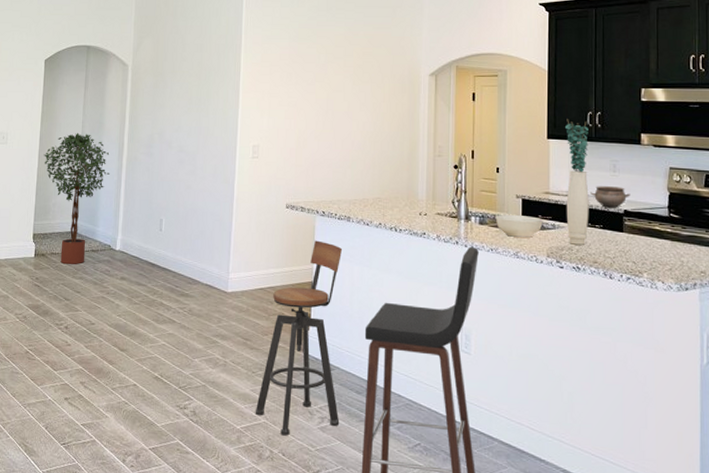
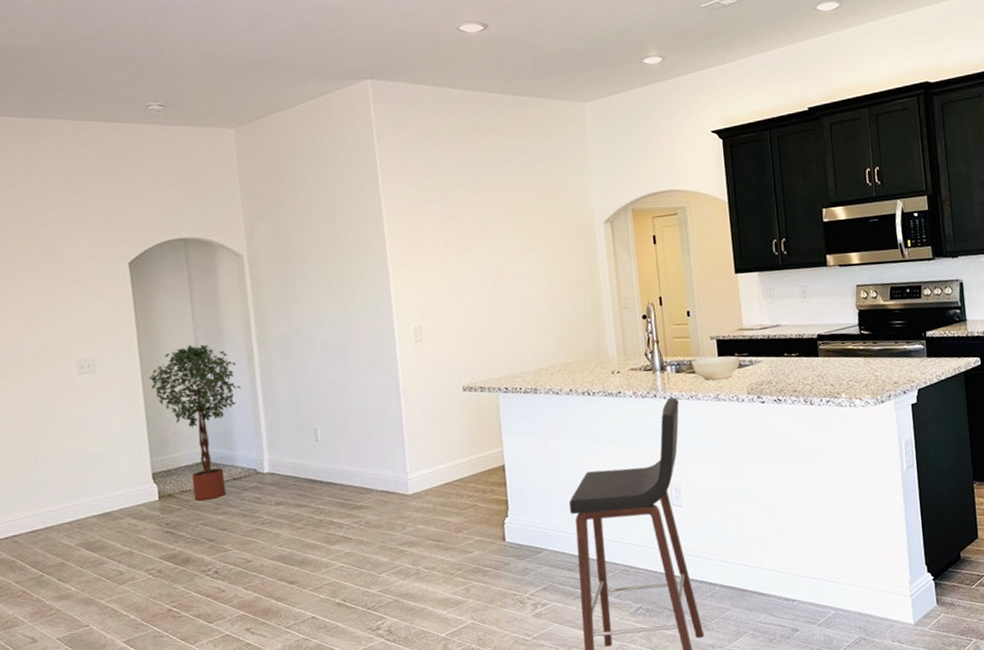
bar stool: present [255,240,343,436] -> none [459,420,554,633]
vase: present [565,119,589,245] -> none [752,250,785,378]
cooking pot: present [590,186,631,208] -> none [783,311,822,335]

